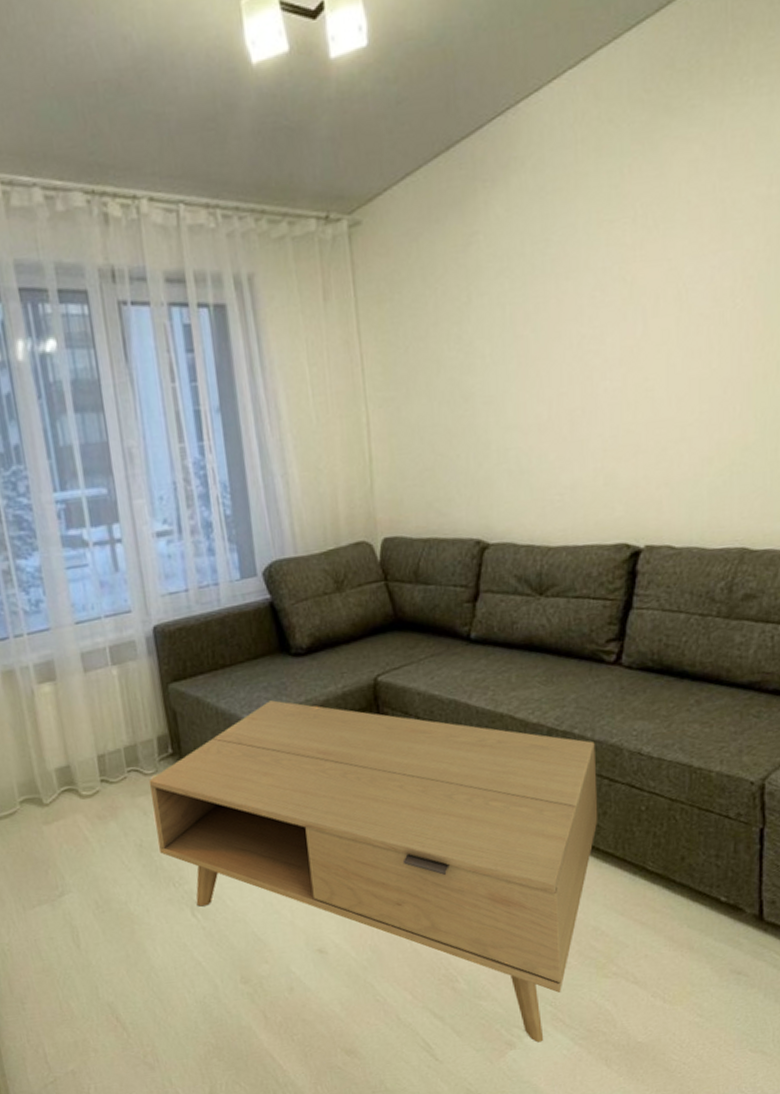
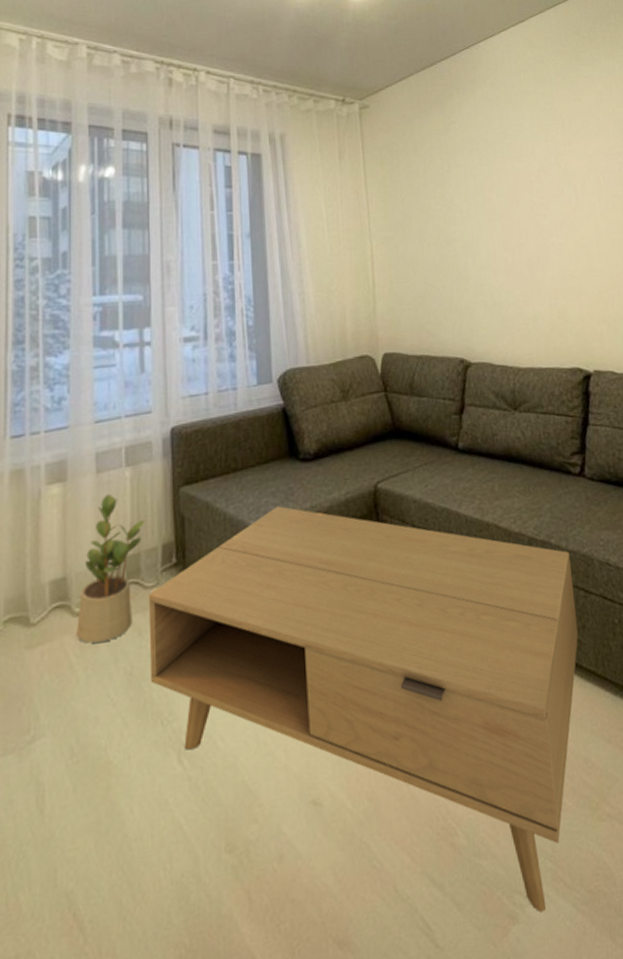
potted plant: none [84,692,139,821] -> present [76,494,146,644]

